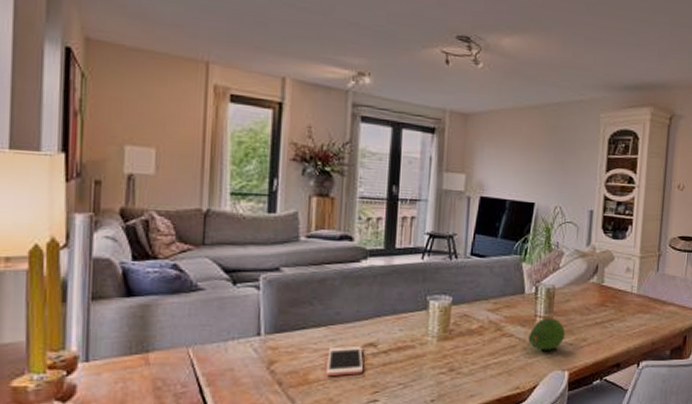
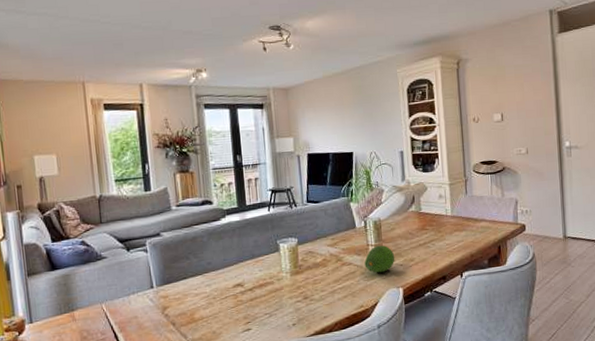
cell phone: present [326,345,364,377] -> none [206,286,236,315]

